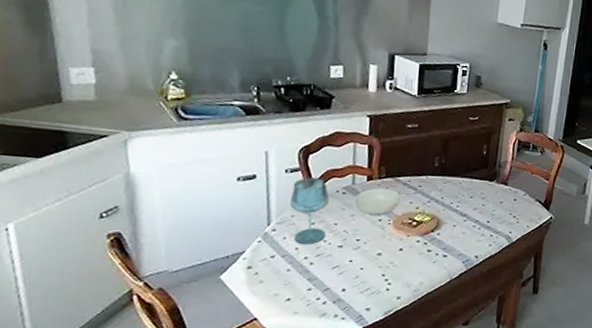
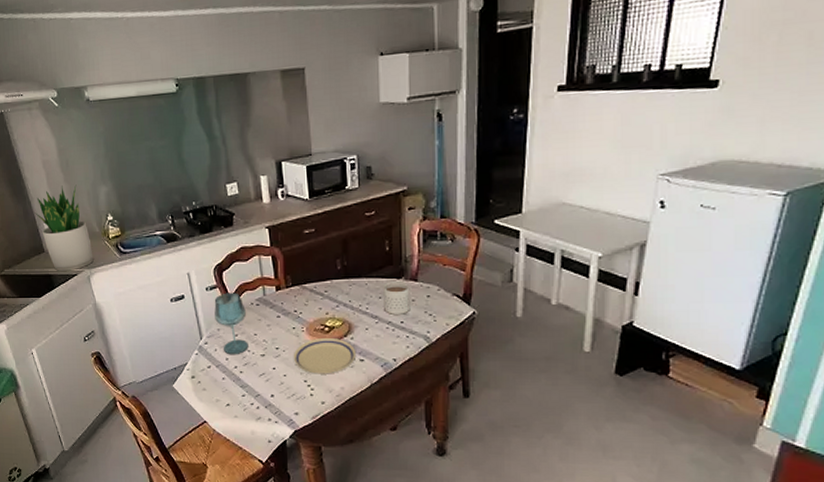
planter: none [56,28,140,131] -> present [34,185,94,271]
bowl: present [354,188,401,215] -> none [268,297,310,323]
plate: none [374,231,441,269] -> present [293,337,357,374]
mug: none [473,183,500,215] -> present [383,281,411,314]

